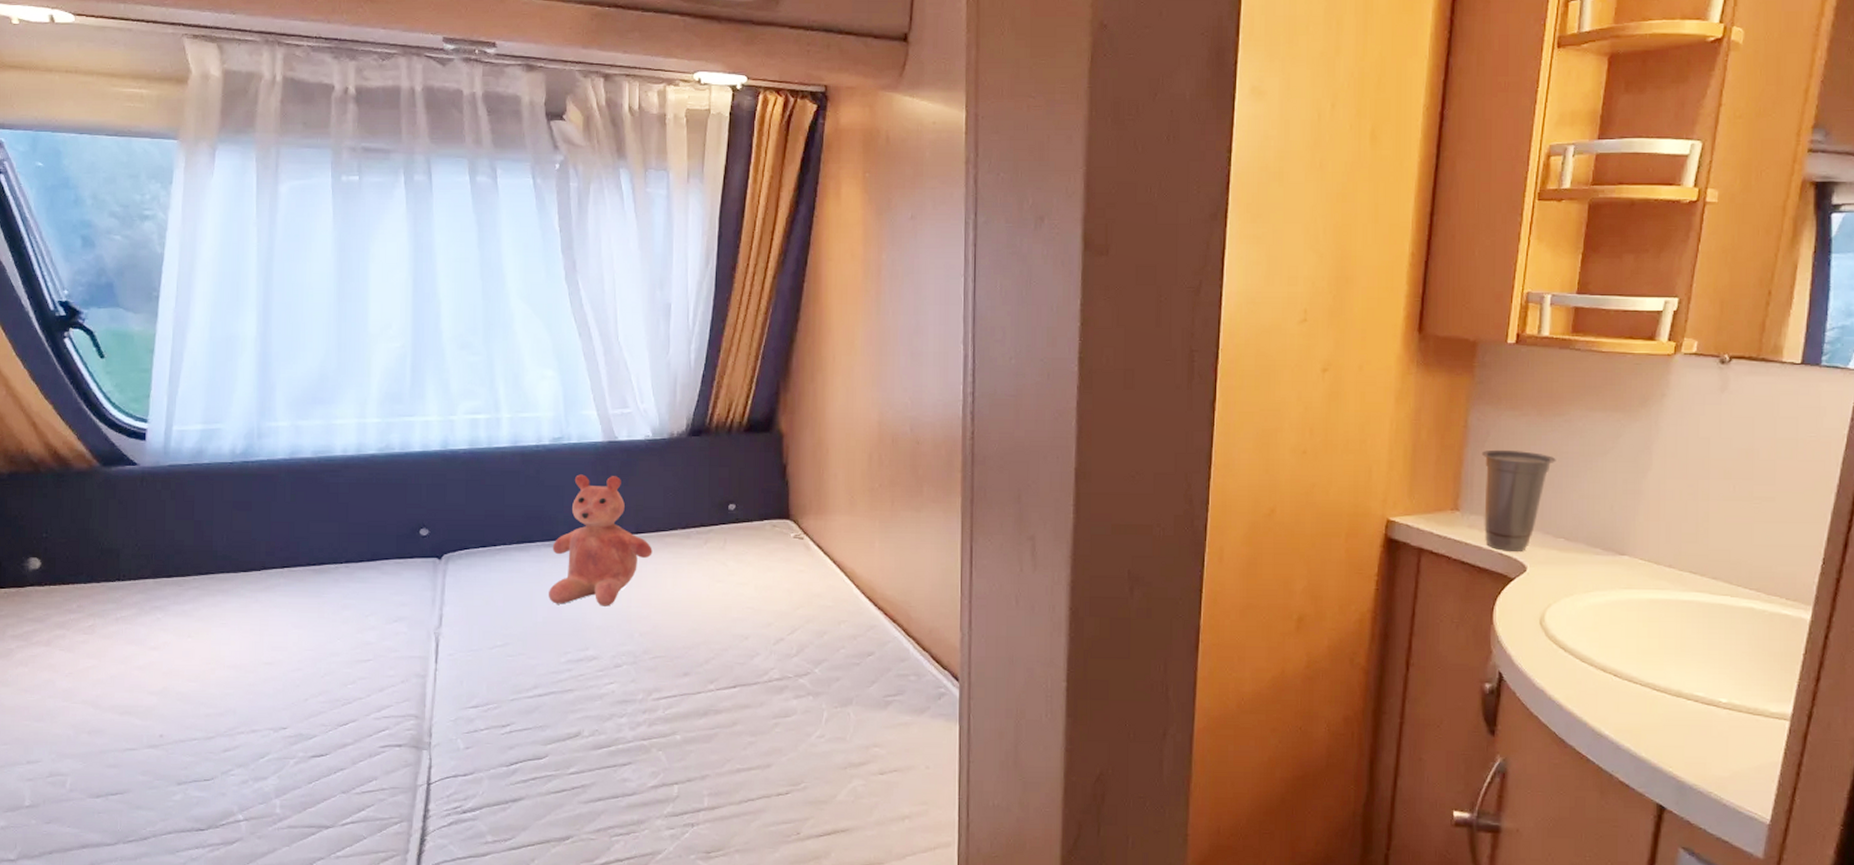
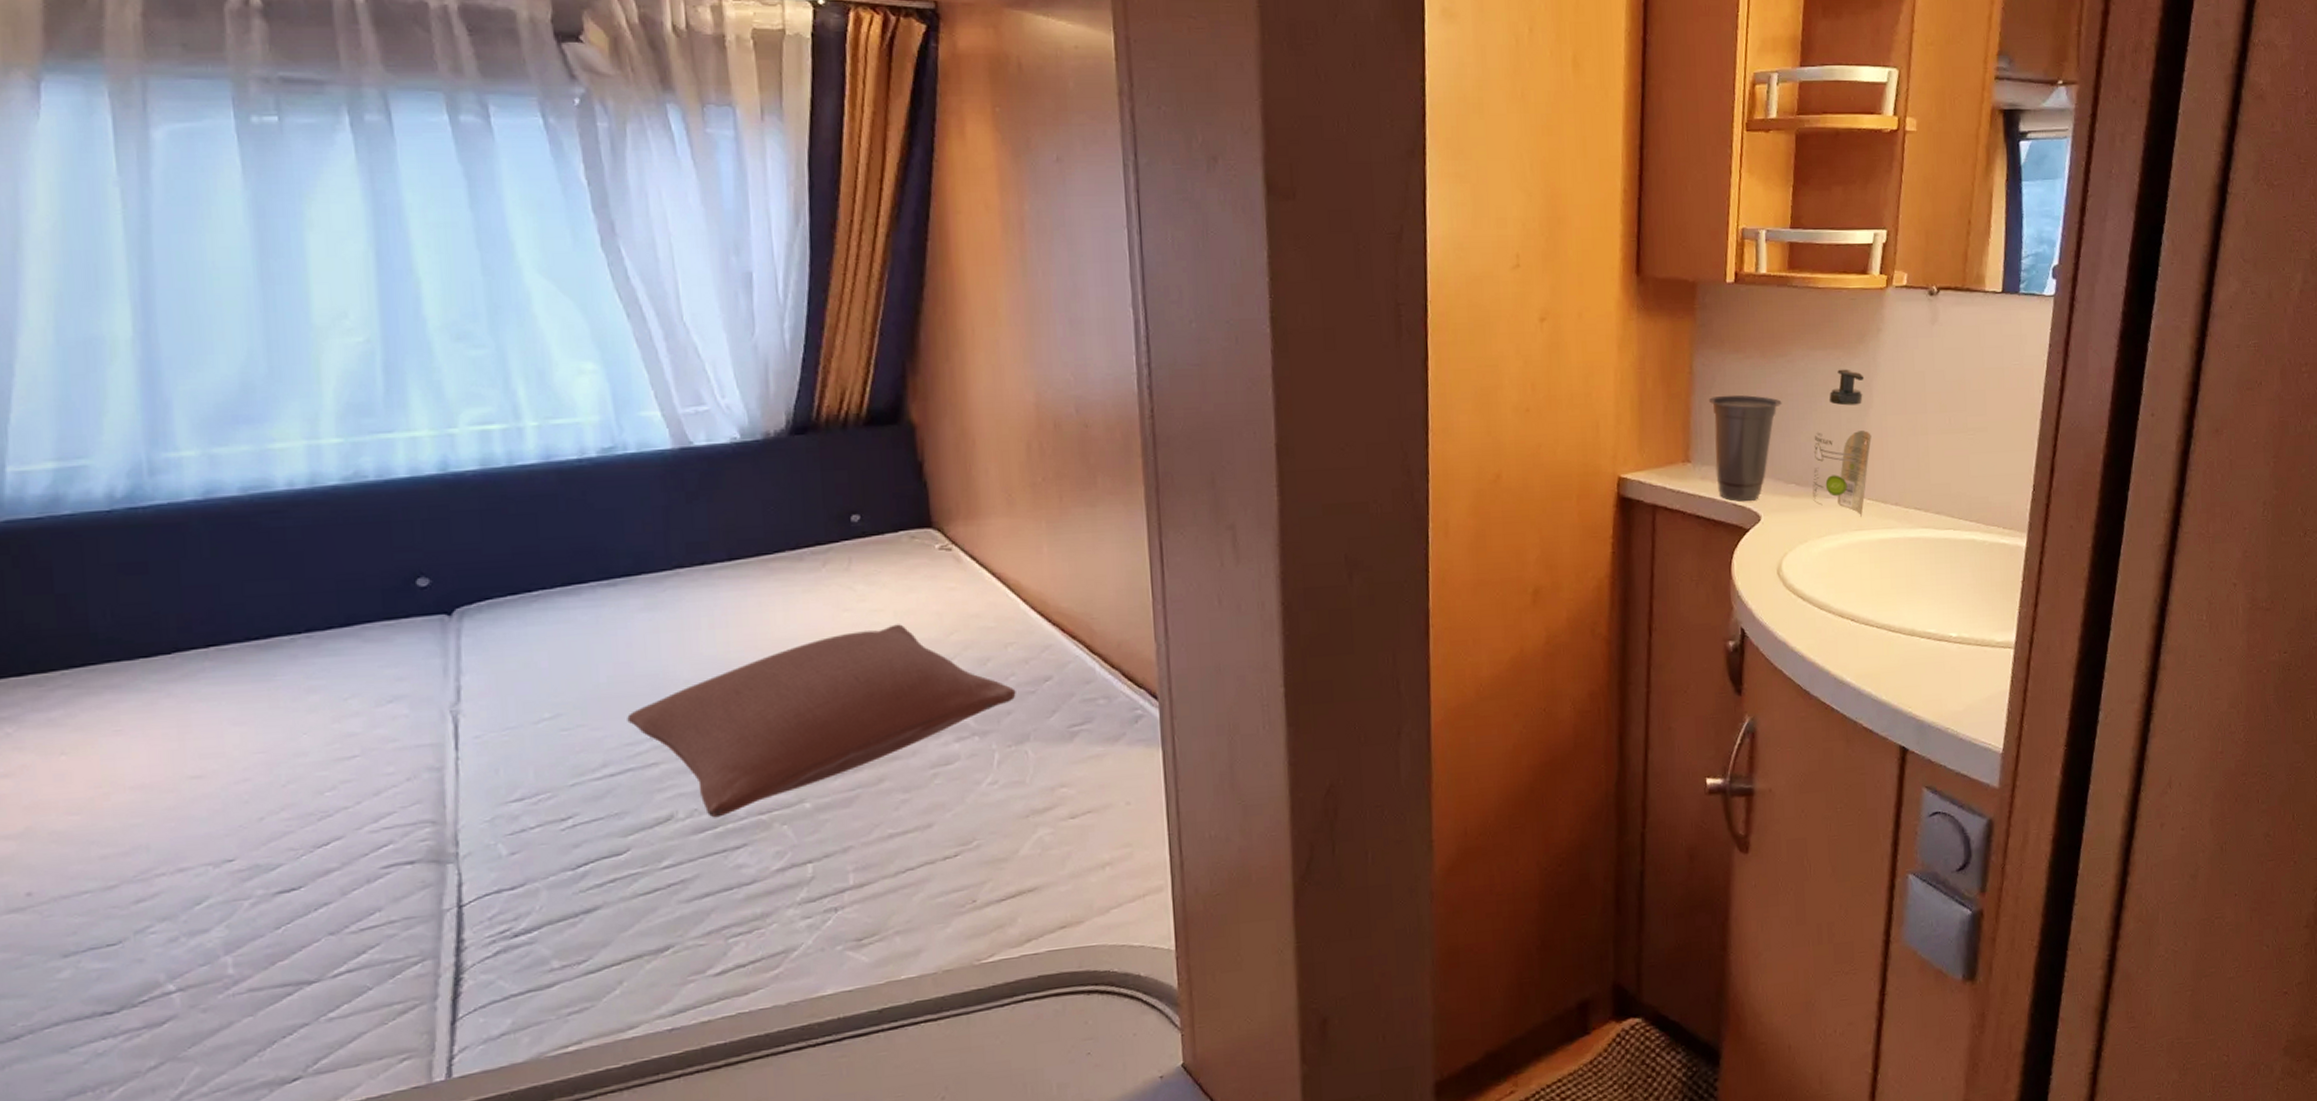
teddy bear: present [549,474,653,607] -> none [612,491,753,658]
pillow: none [554,597,845,739] -> present [627,624,1016,818]
soap dispenser: none [1582,431,1648,576] -> present [1812,369,1872,517]

